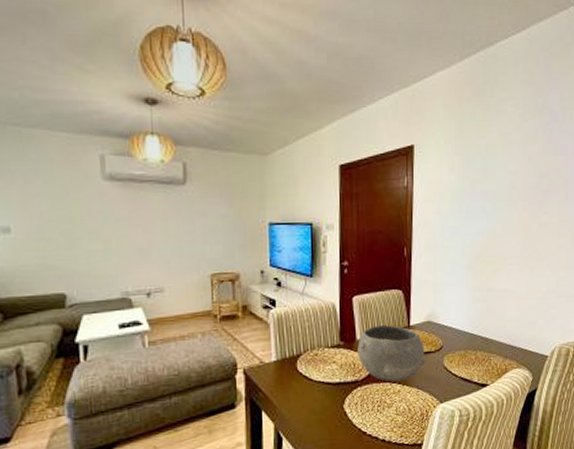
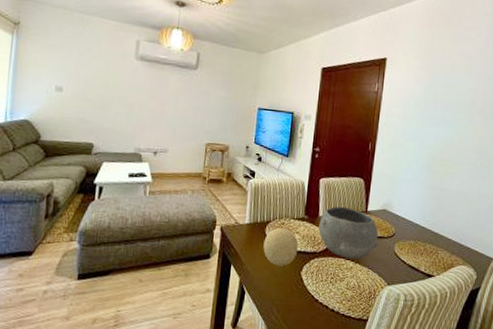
decorative ball: none [296,359,337,403] -> present [263,227,298,267]

